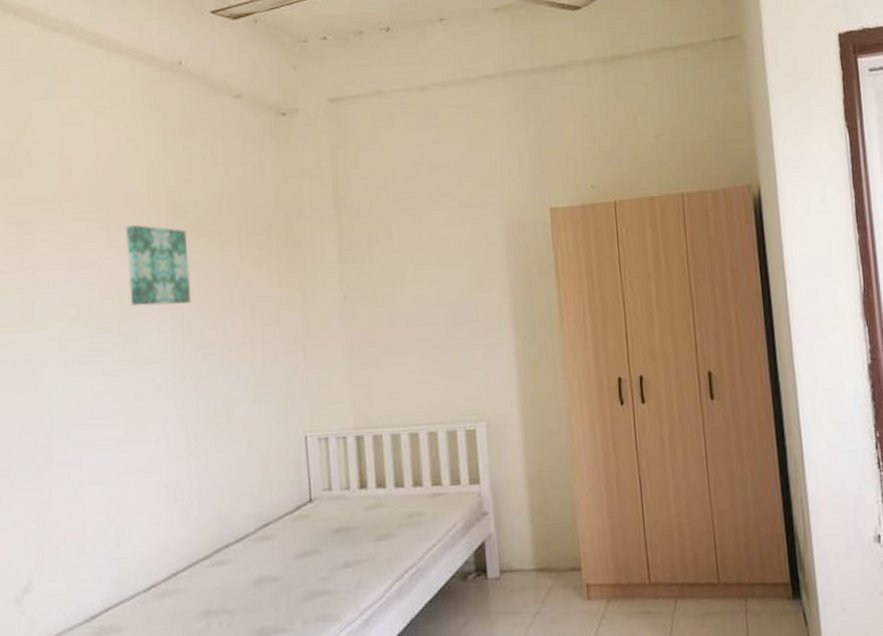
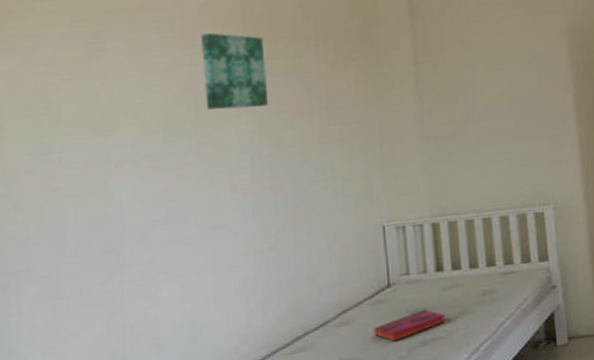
hardback book: none [294,529,368,562] -> present [374,309,445,342]

